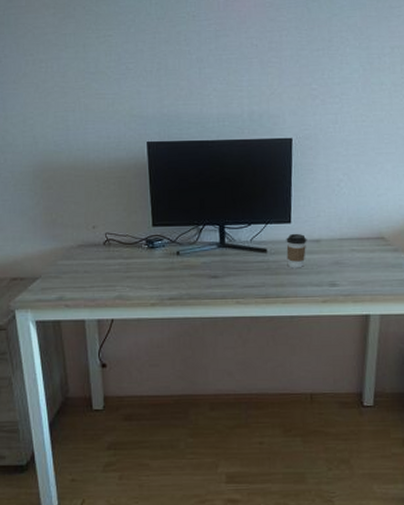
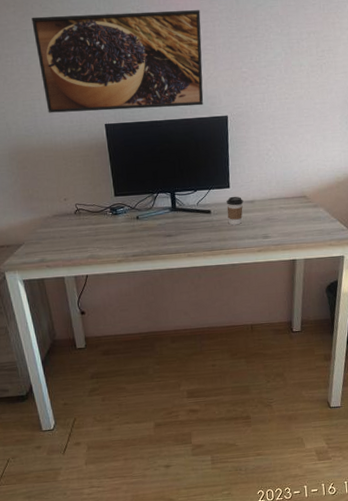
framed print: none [73,17,266,127] -> present [31,10,204,113]

